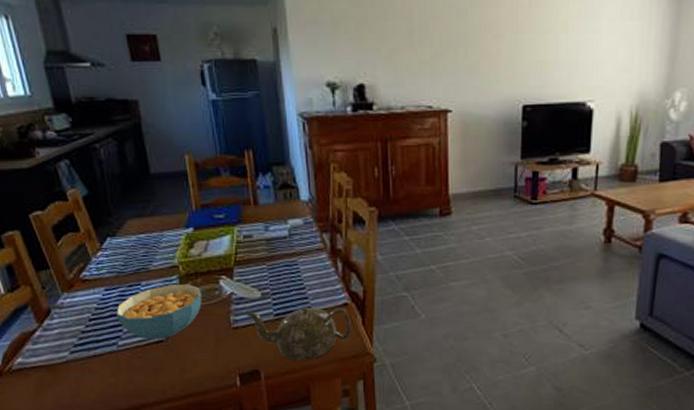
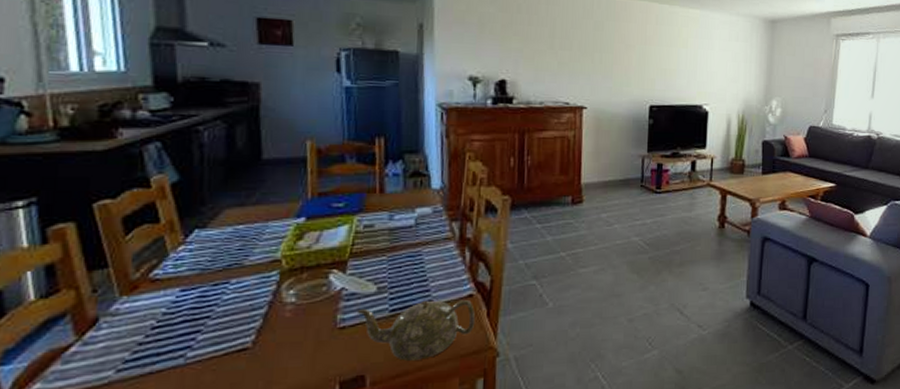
cereal bowl: present [116,283,202,340] -> none [191,279,305,348]

